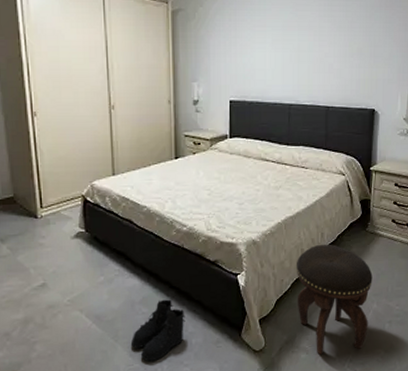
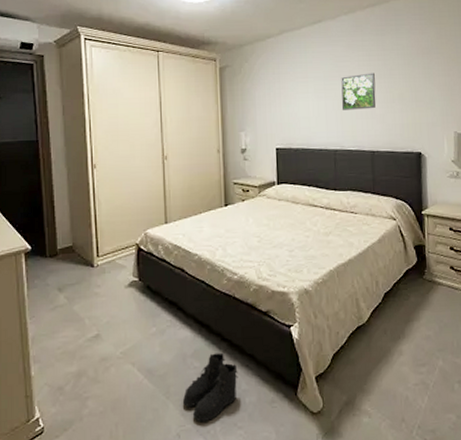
footstool: present [296,244,373,355] -> none [351,294,436,419]
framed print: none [299,24,335,63] -> present [341,73,376,110]

